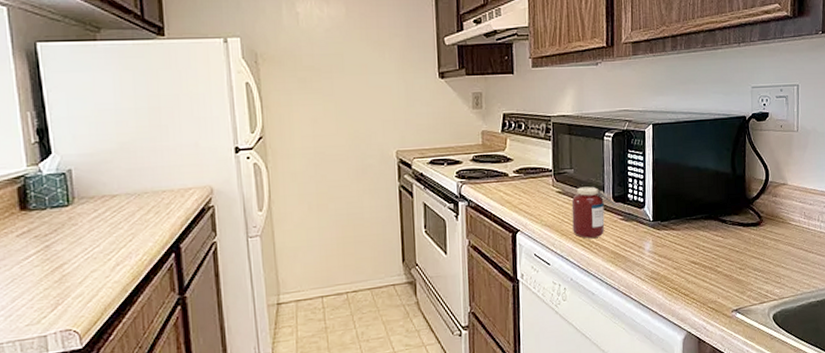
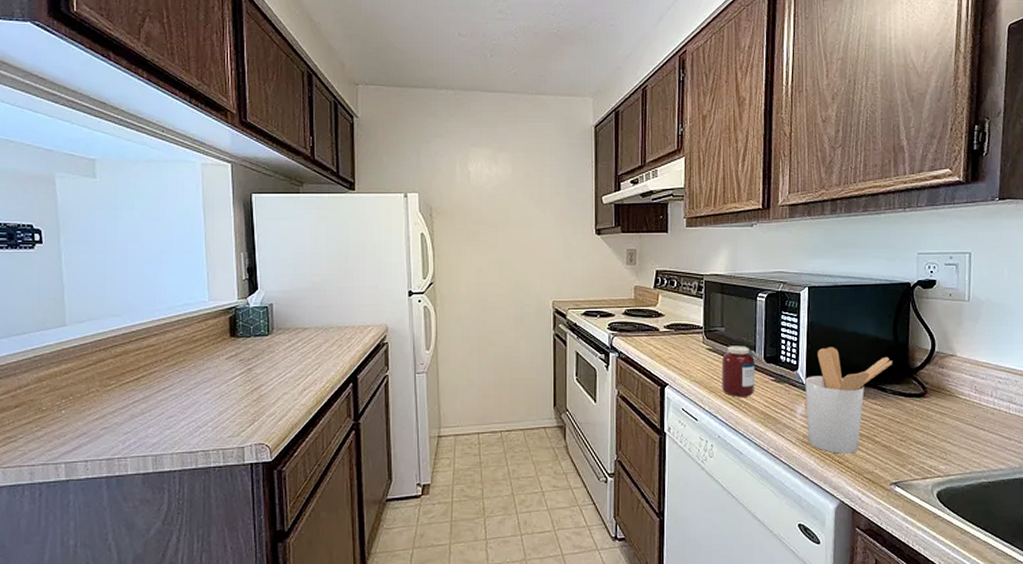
utensil holder: none [652,182,732,287] -> present [805,347,893,454]

